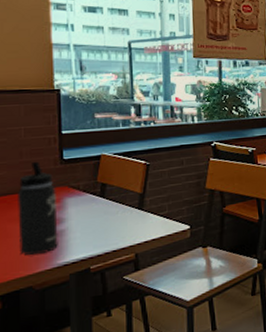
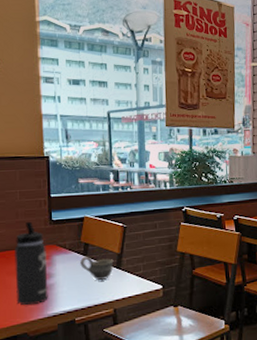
cup: none [96,197,135,223] -> present [80,256,114,280]

